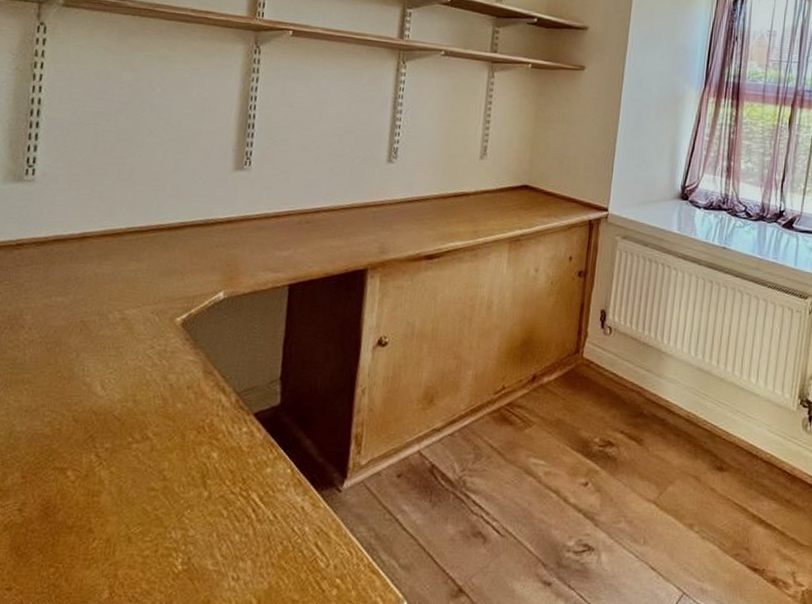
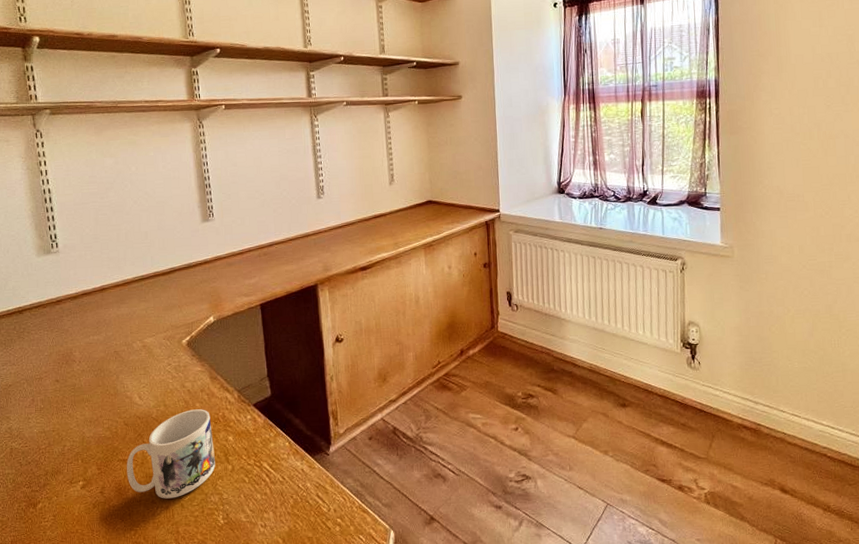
mug: none [61,410,194,529] -> present [126,409,215,499]

